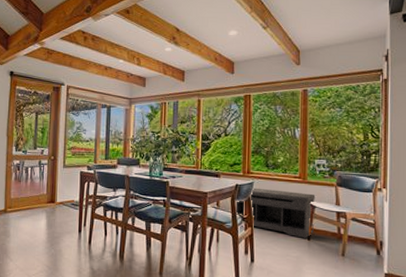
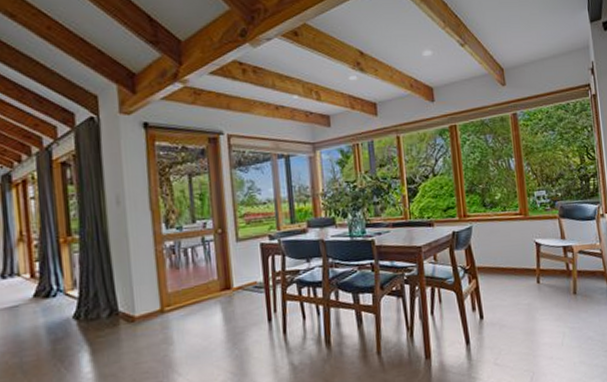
bench: present [235,187,316,238] -> none [455,230,542,282]

